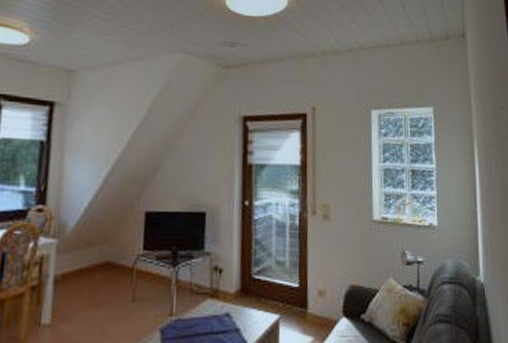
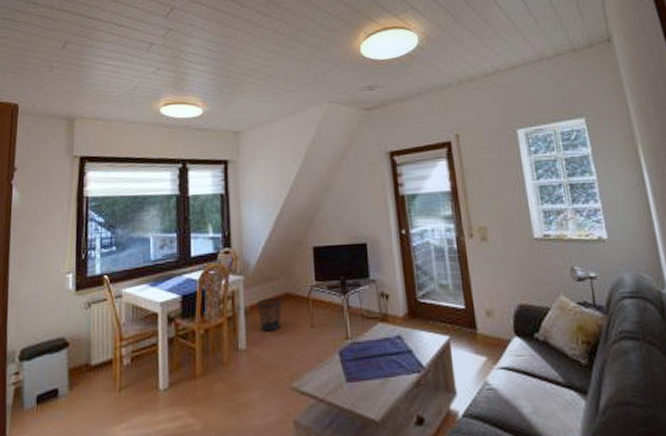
wastebasket: none [70,266,102,305] -> present [257,298,283,332]

